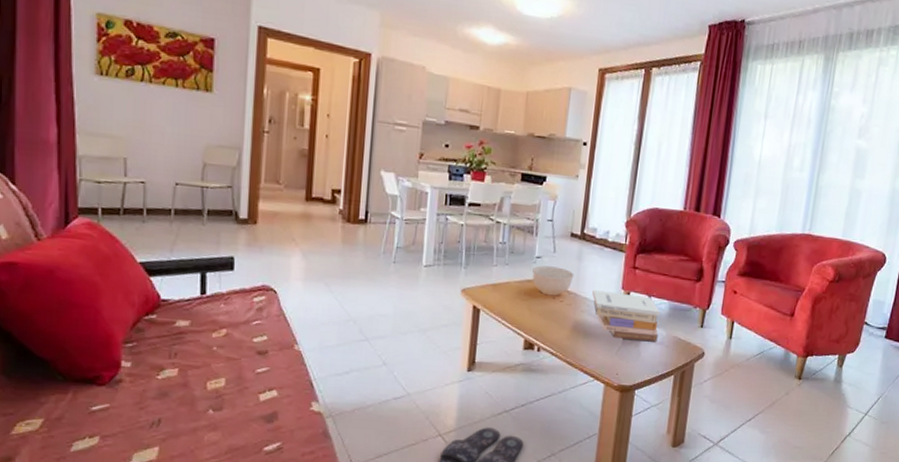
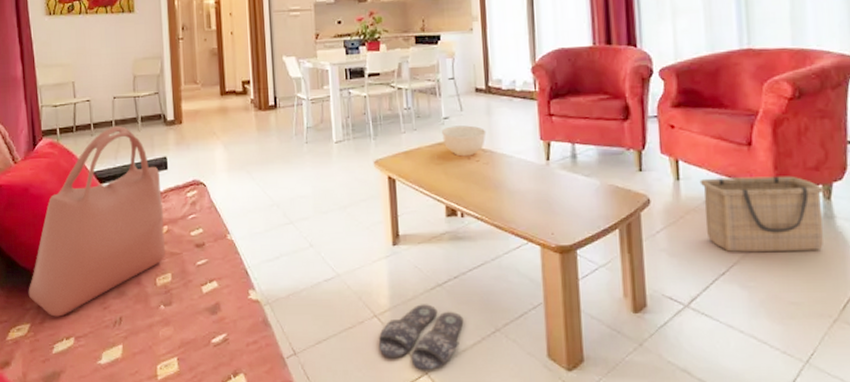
handbag: none [44,215,224,414] -> present [28,126,165,317]
books: present [592,290,661,341] -> none [509,144,592,194]
basket: none [744,339,840,407] -> present [699,175,825,252]

